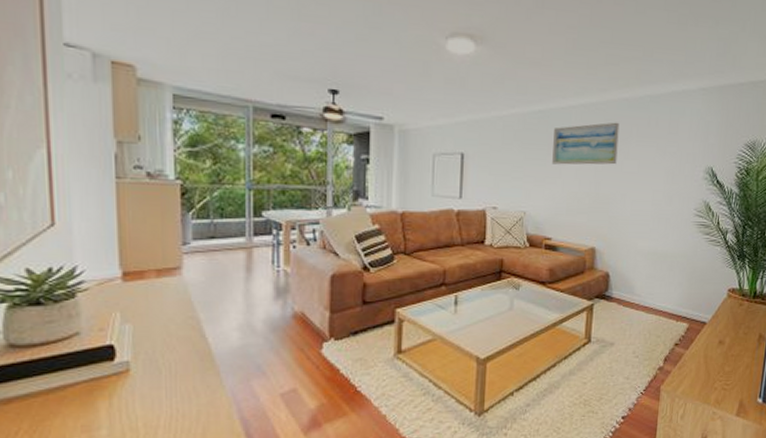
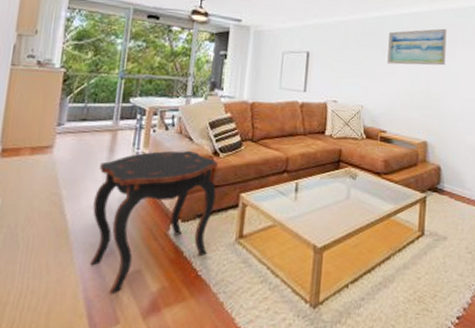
side table: none [236,266,370,414] -> present [89,150,219,295]

